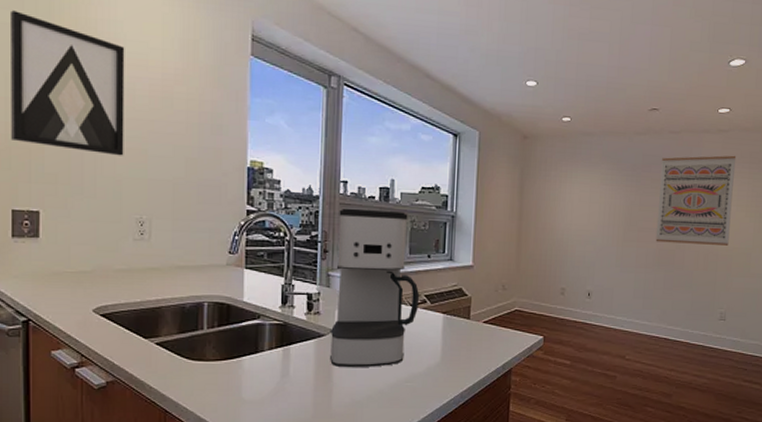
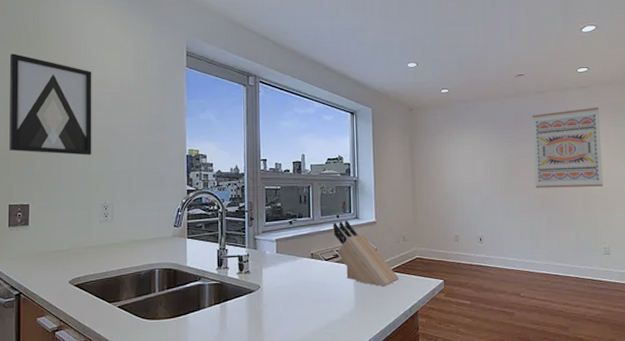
coffee maker: present [330,209,420,367] -> none [258,181,333,318]
knife block: none [422,261,494,340] -> present [333,220,399,287]

